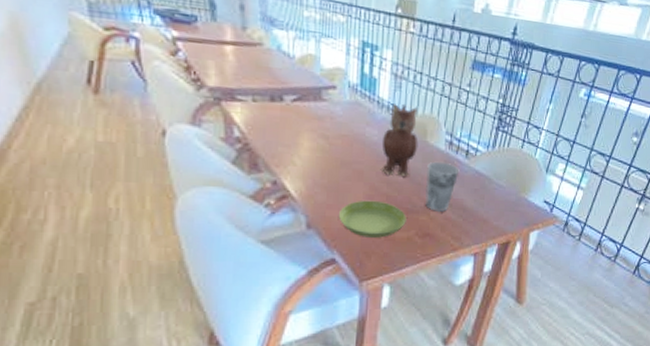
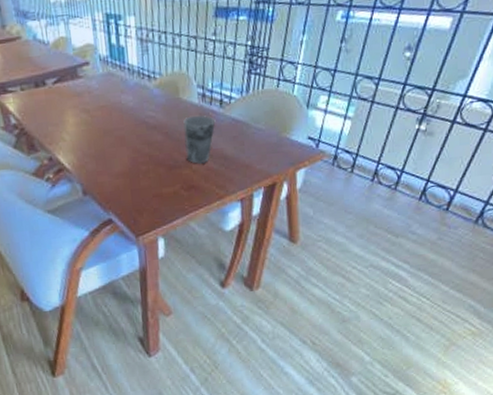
saucer: present [338,200,407,238] -> none [108,161,171,197]
teapot: present [381,103,419,177] -> none [137,65,172,137]

